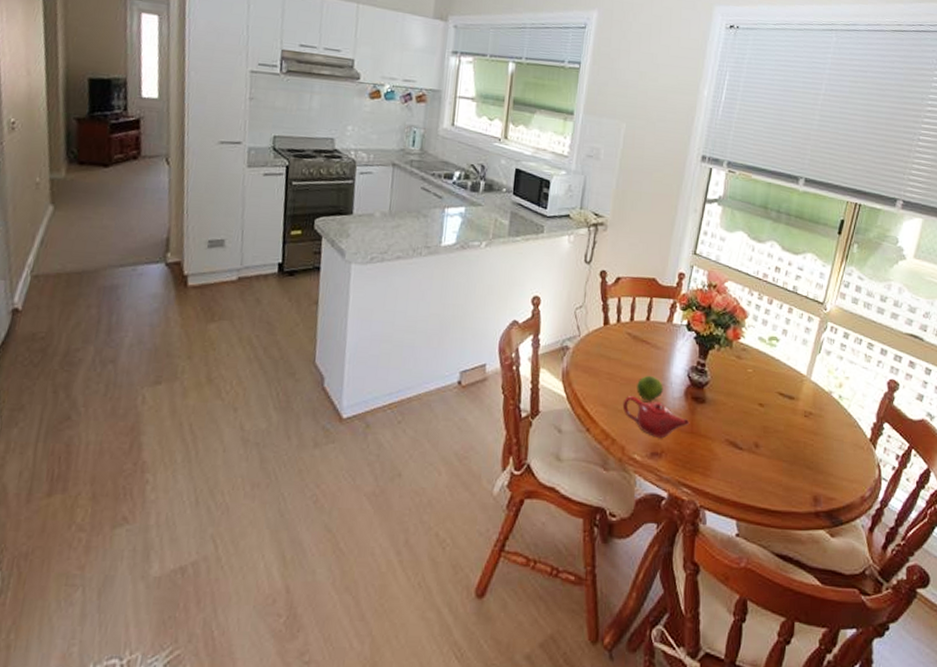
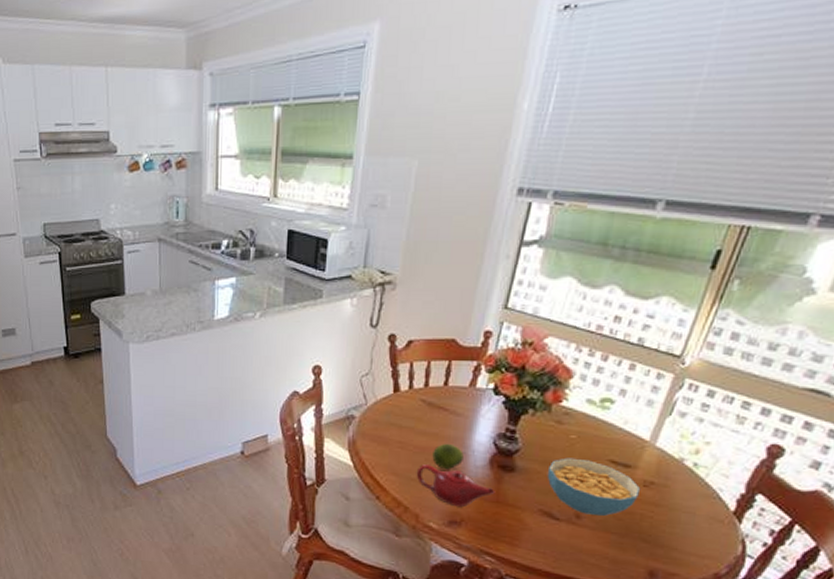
cereal bowl: none [731,390,803,445] -> present [547,457,641,516]

